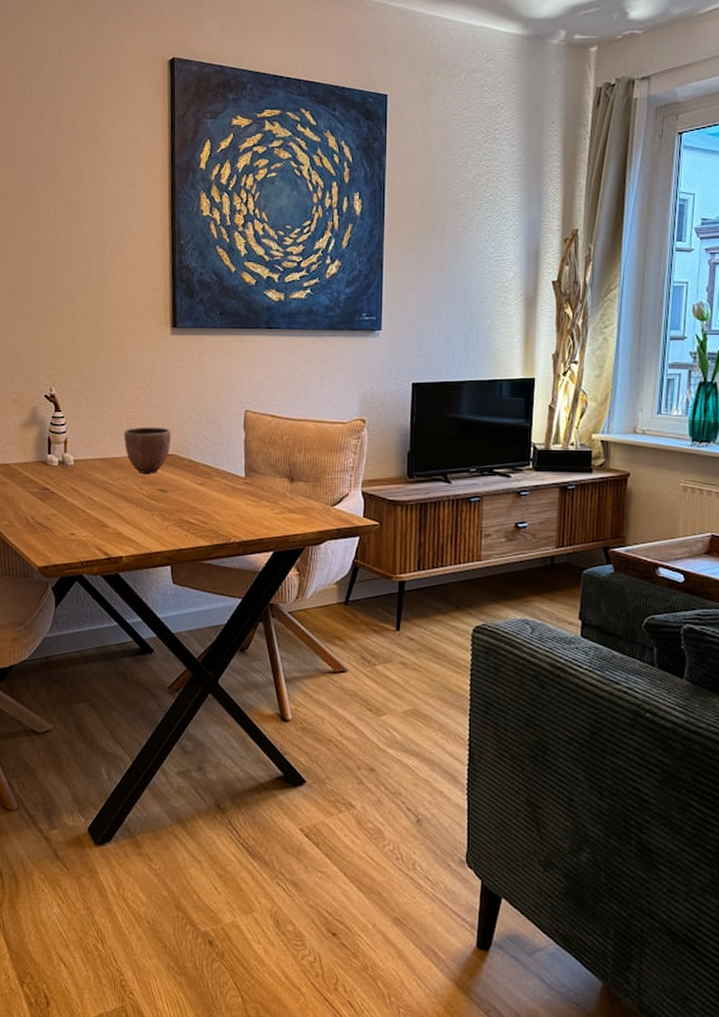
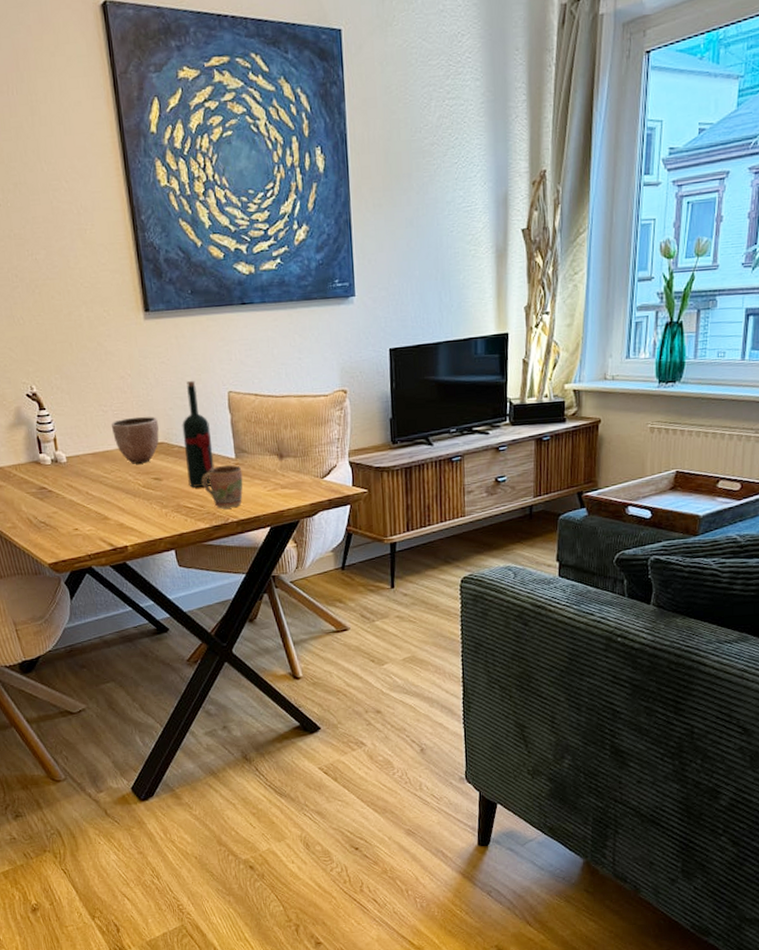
wine bottle: none [194,397,223,504] -> present [182,381,214,488]
mug: none [208,484,250,528] -> present [202,465,243,509]

